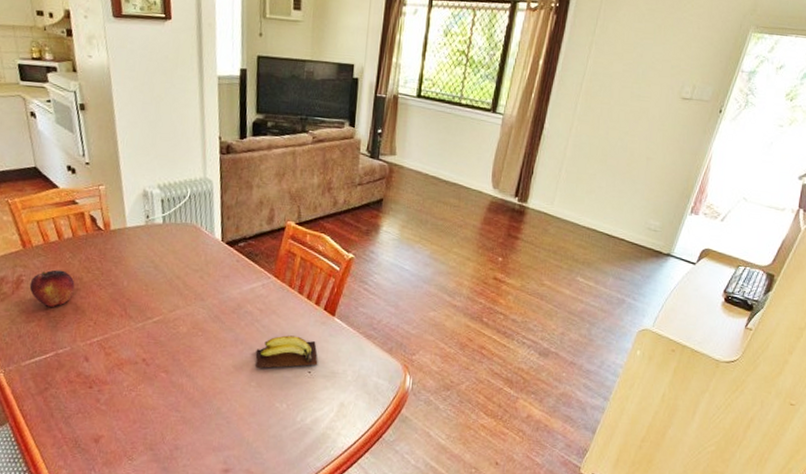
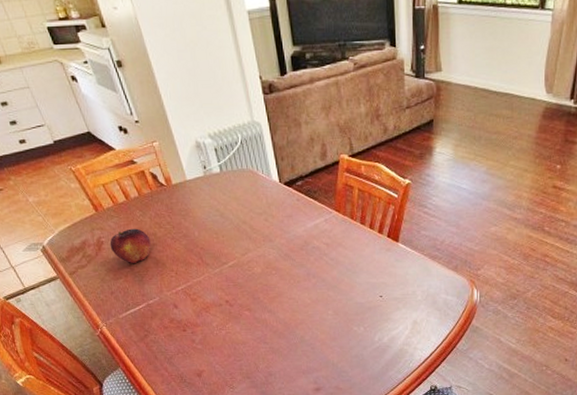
banana: present [255,335,318,369] -> none [328,265,388,299]

